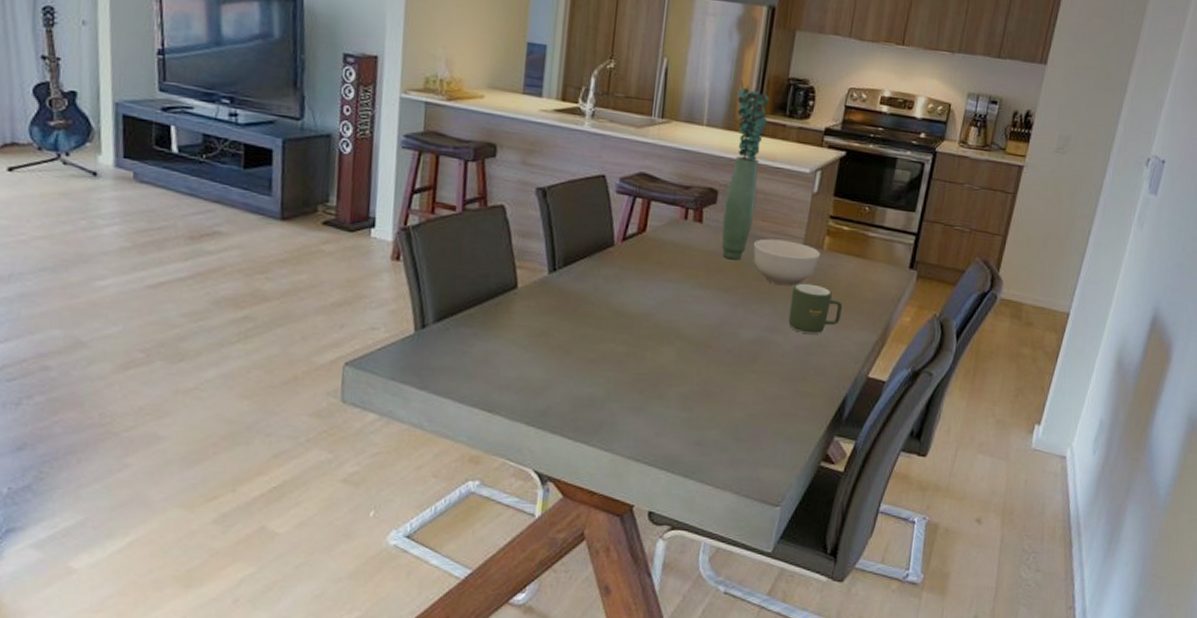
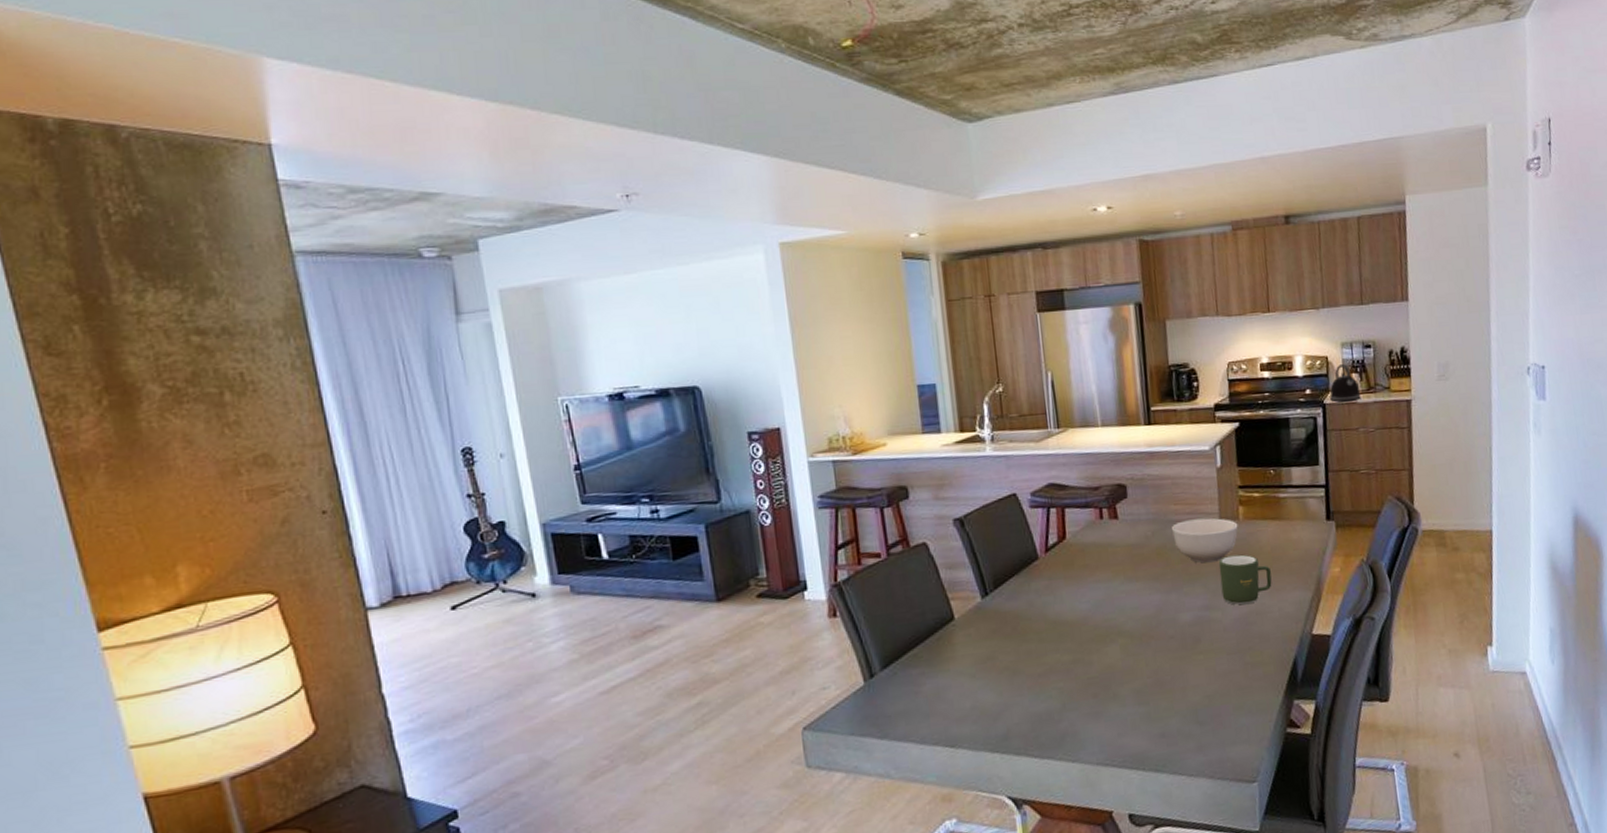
vase: present [721,80,769,260] -> none [1123,377,1166,549]
kettle: none [943,115,976,155] -> present [1329,364,1361,403]

